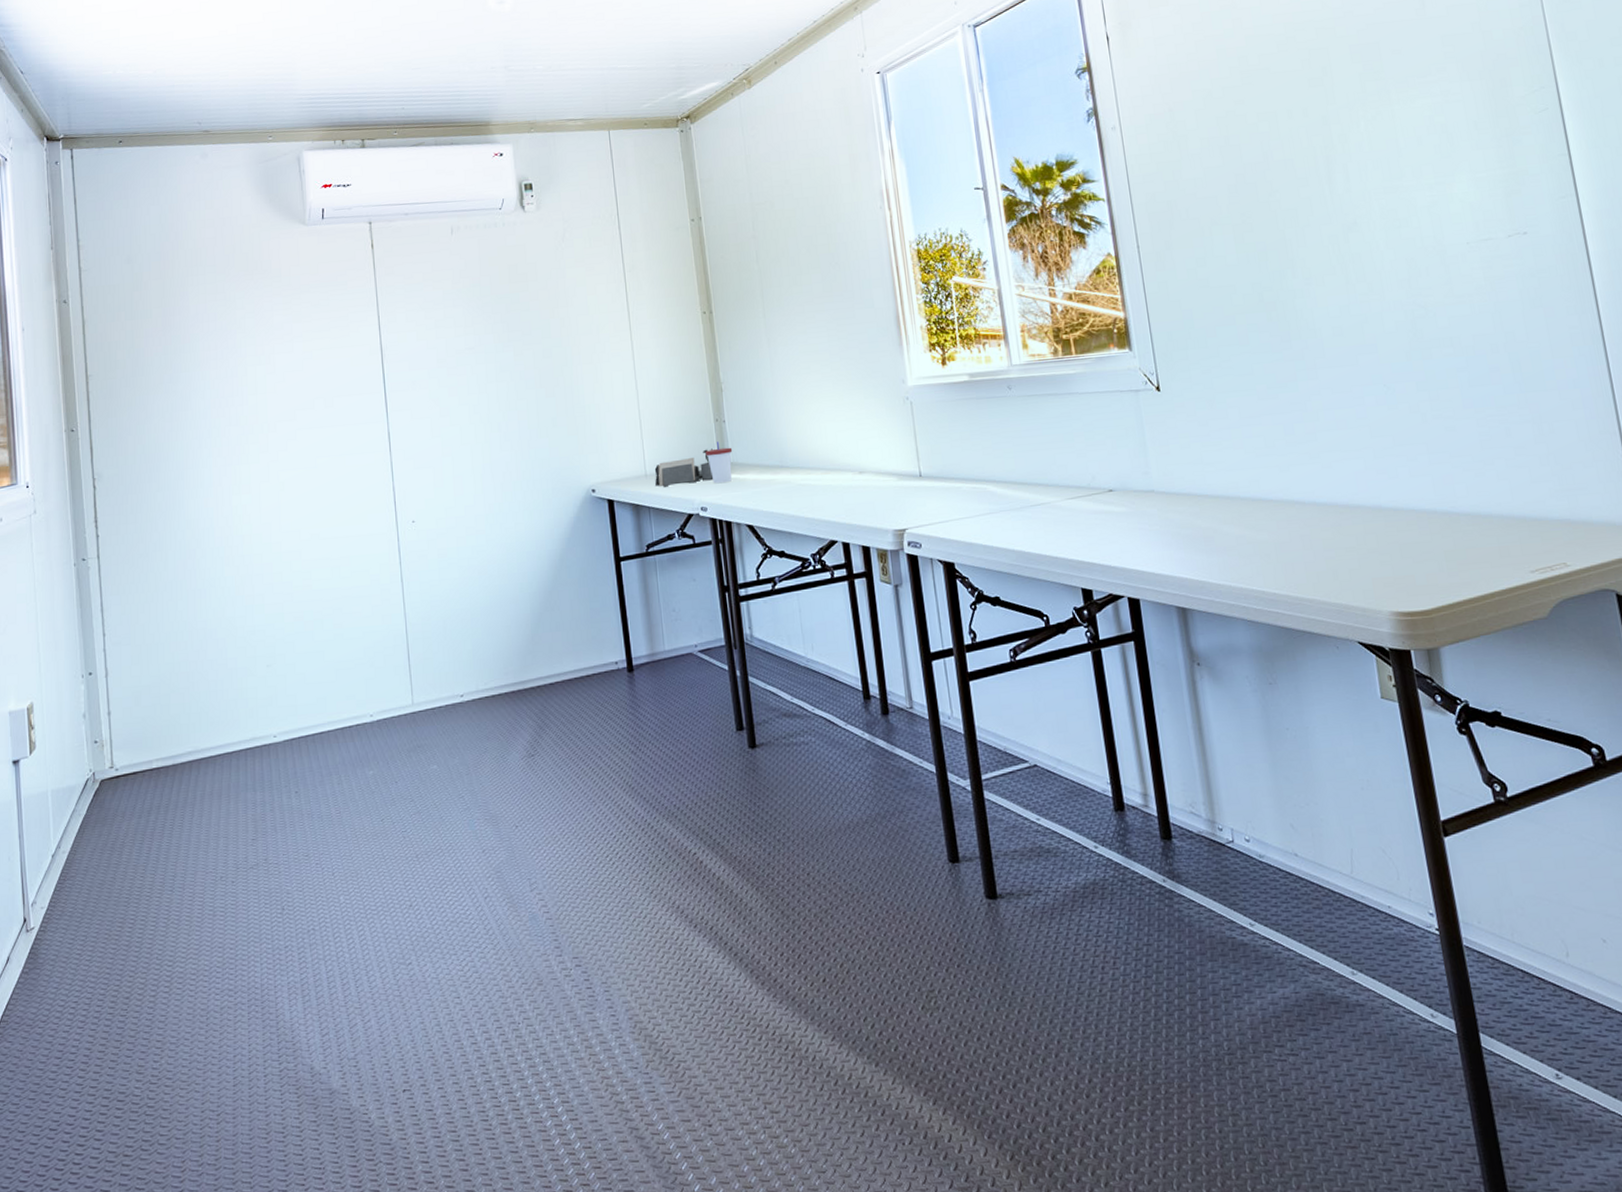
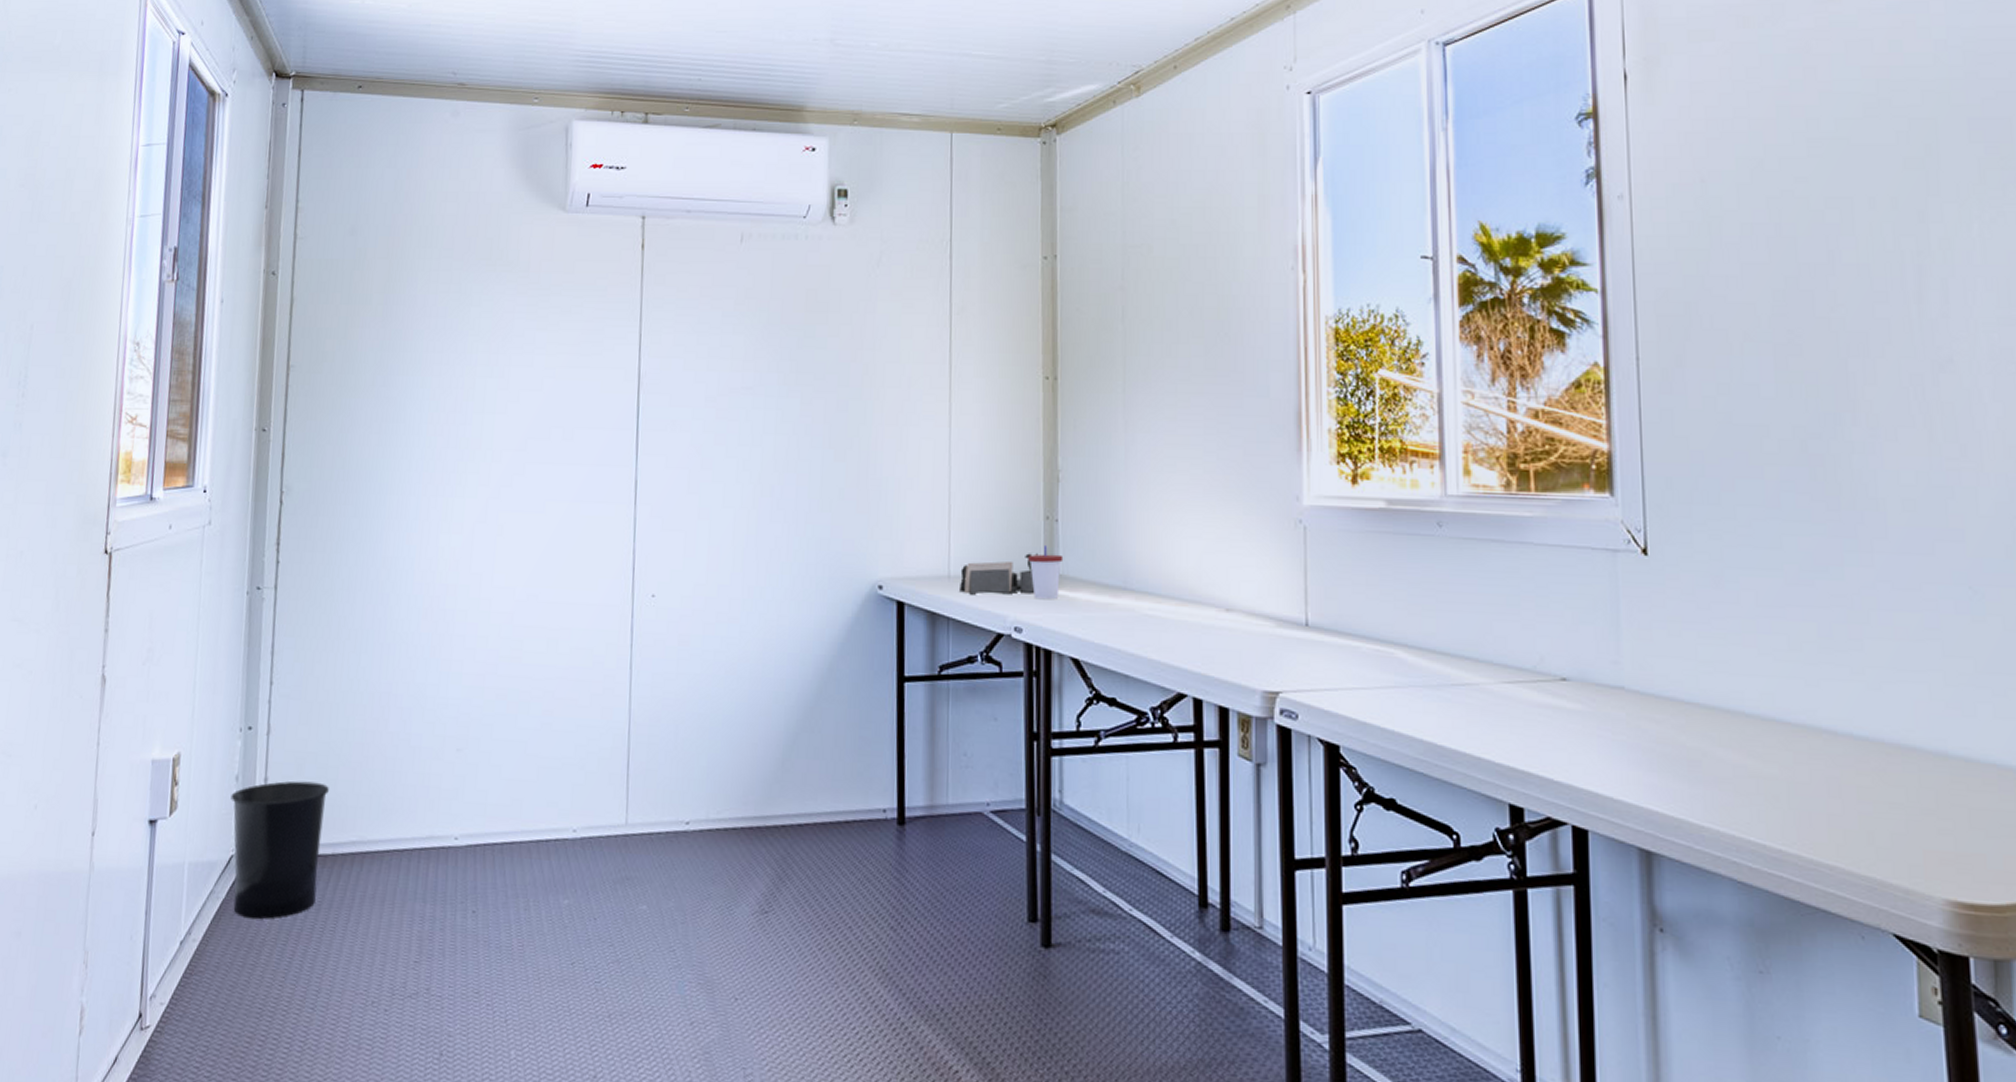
waste bin: none [81,709,164,827] -> present [230,781,329,919]

